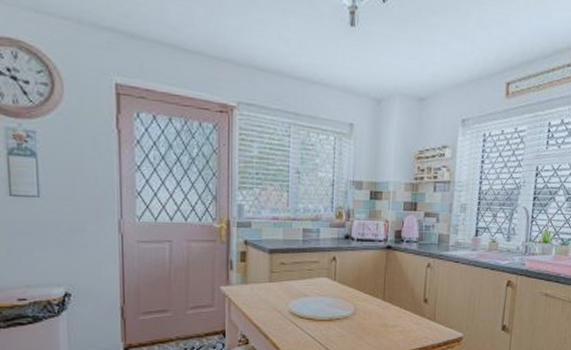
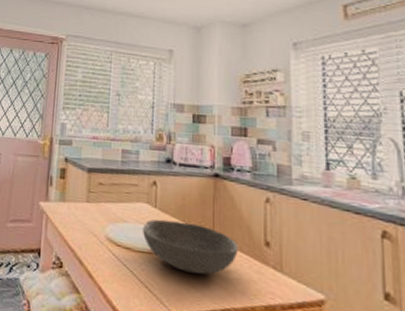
bowl: none [322,290,404,331] -> present [142,219,239,275]

